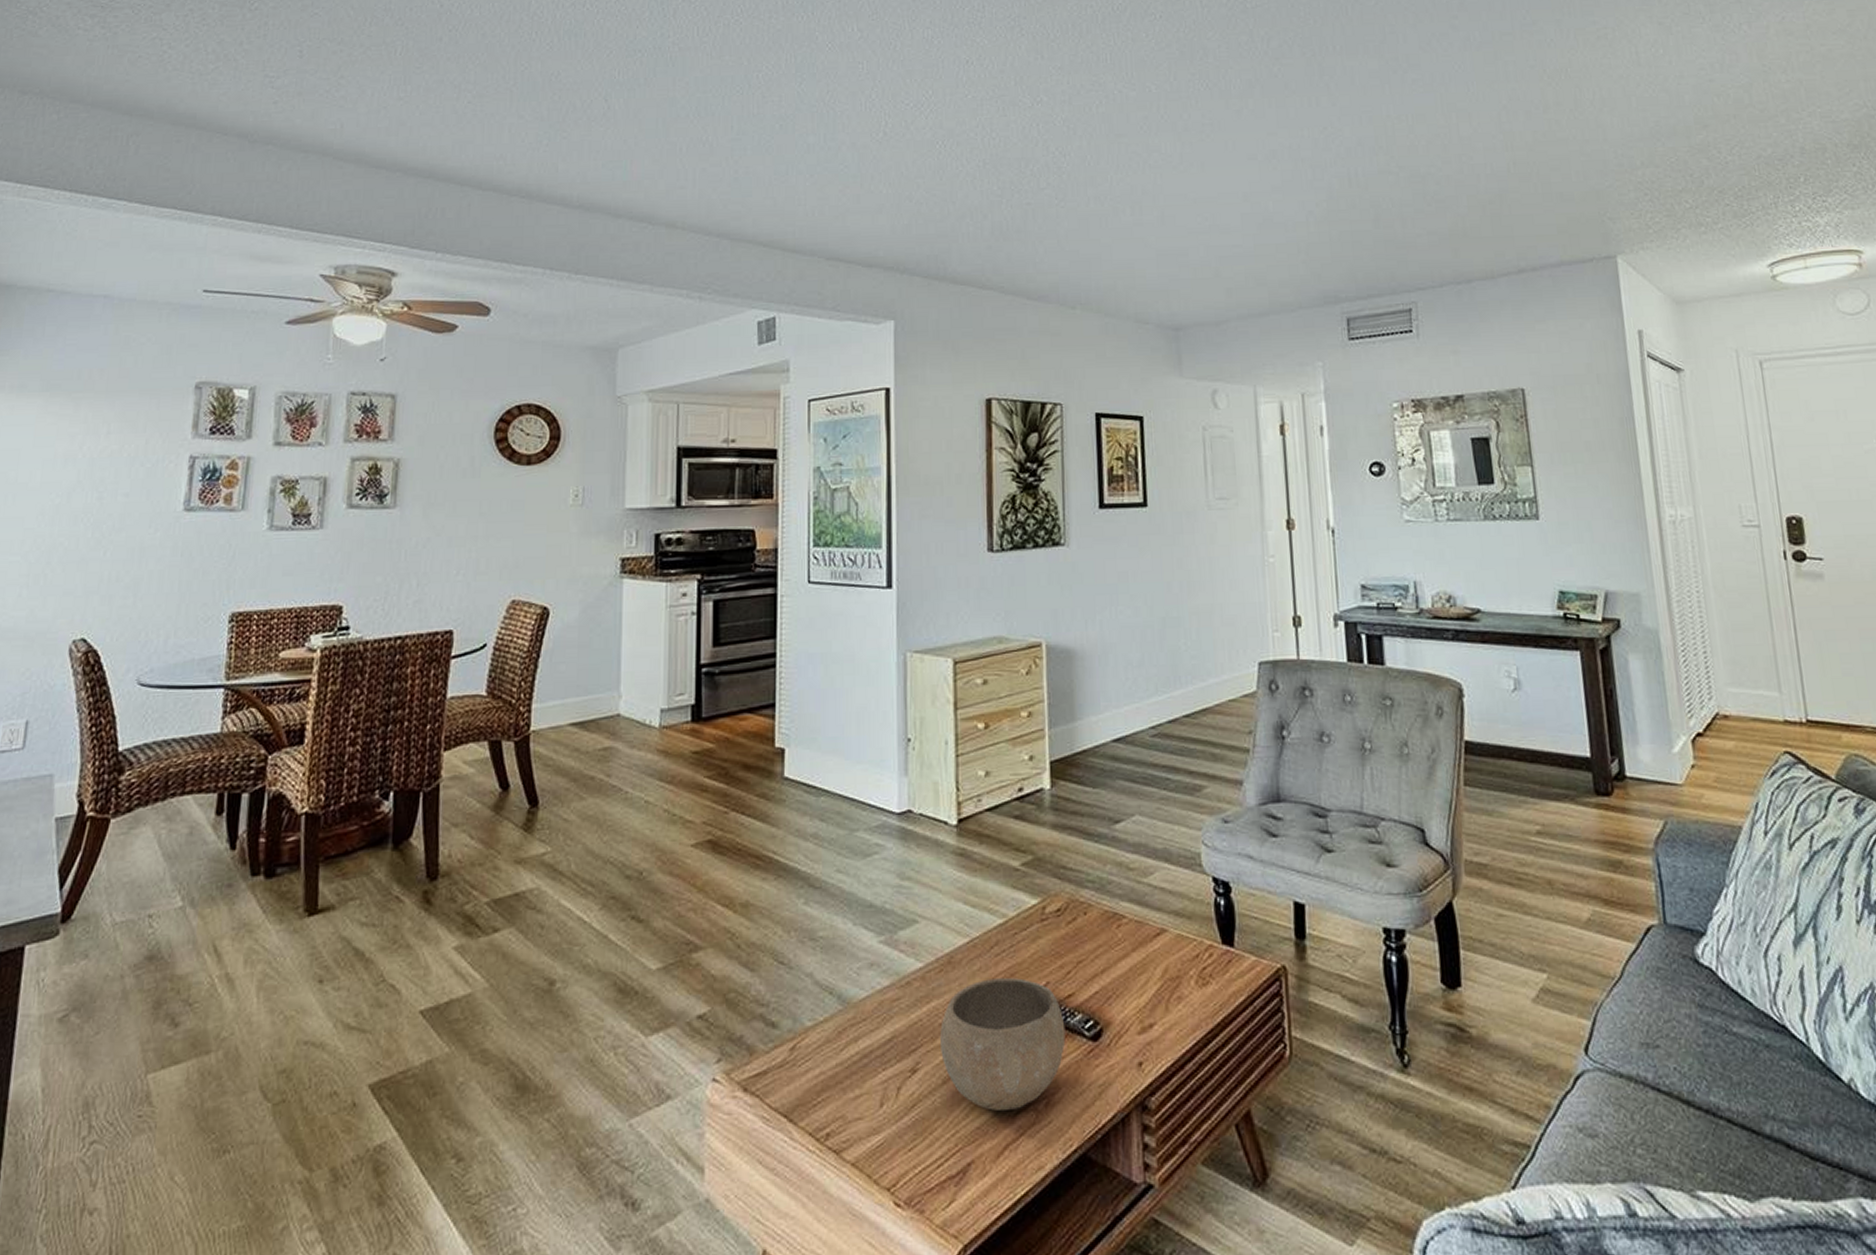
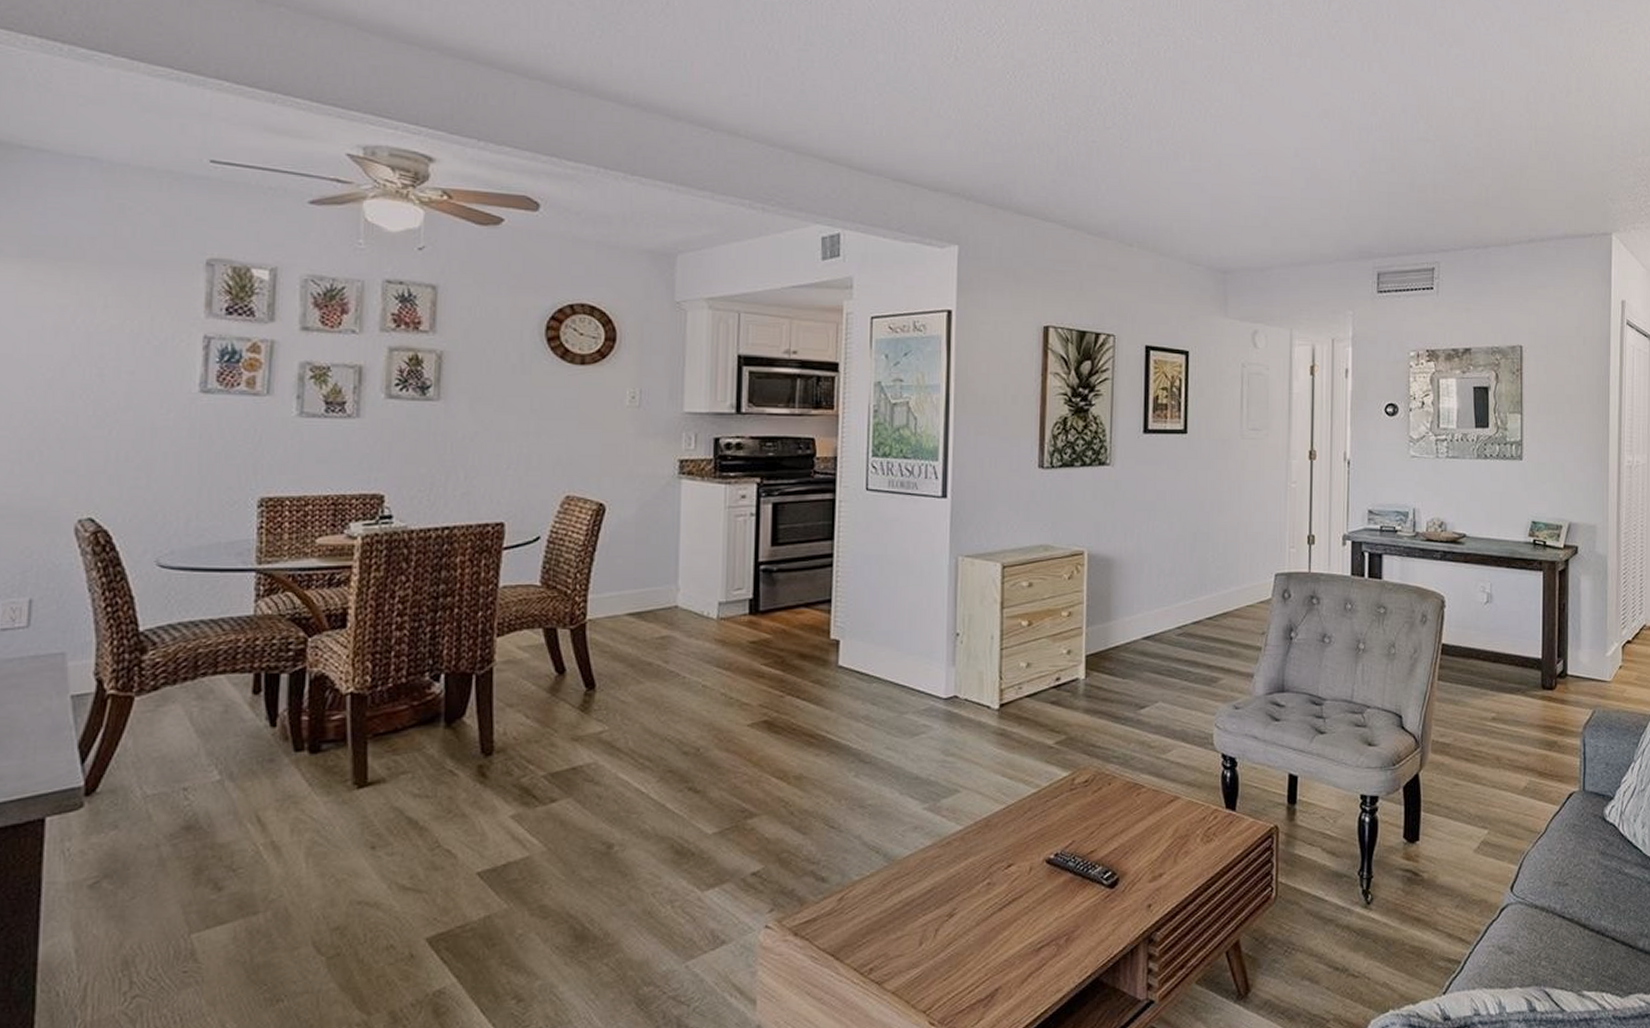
bowl: present [940,977,1066,1112] -> none [976,837,1087,947]

